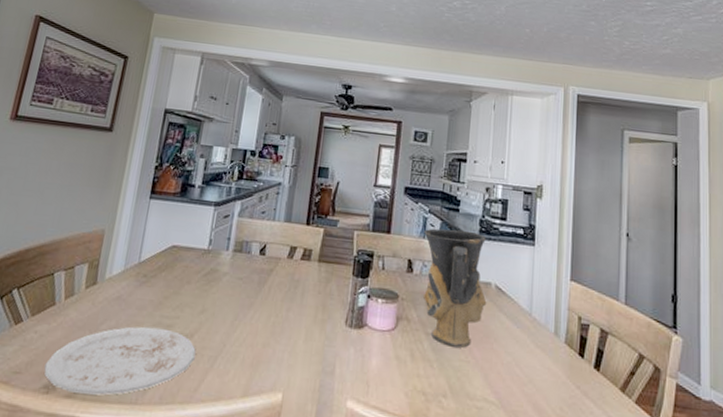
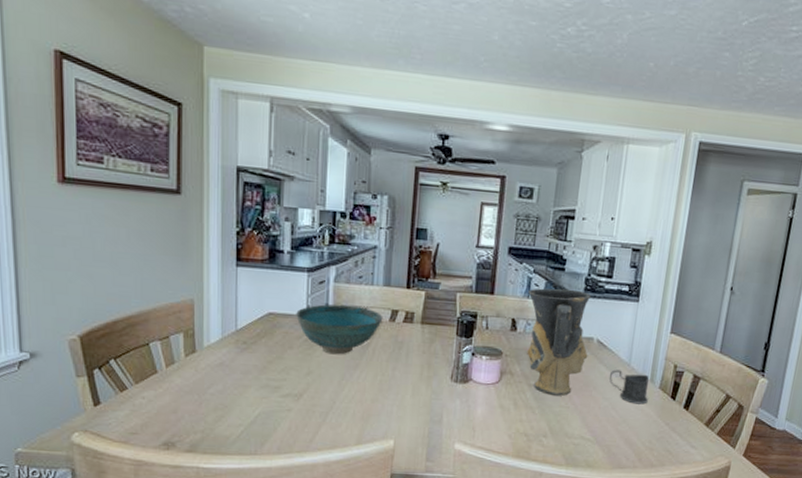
plate: present [44,326,196,396] -> none [160,389,307,449]
bowl: none [198,238,282,293] -> present [296,304,383,355]
mug: none [510,319,554,362] -> present [609,370,649,405]

